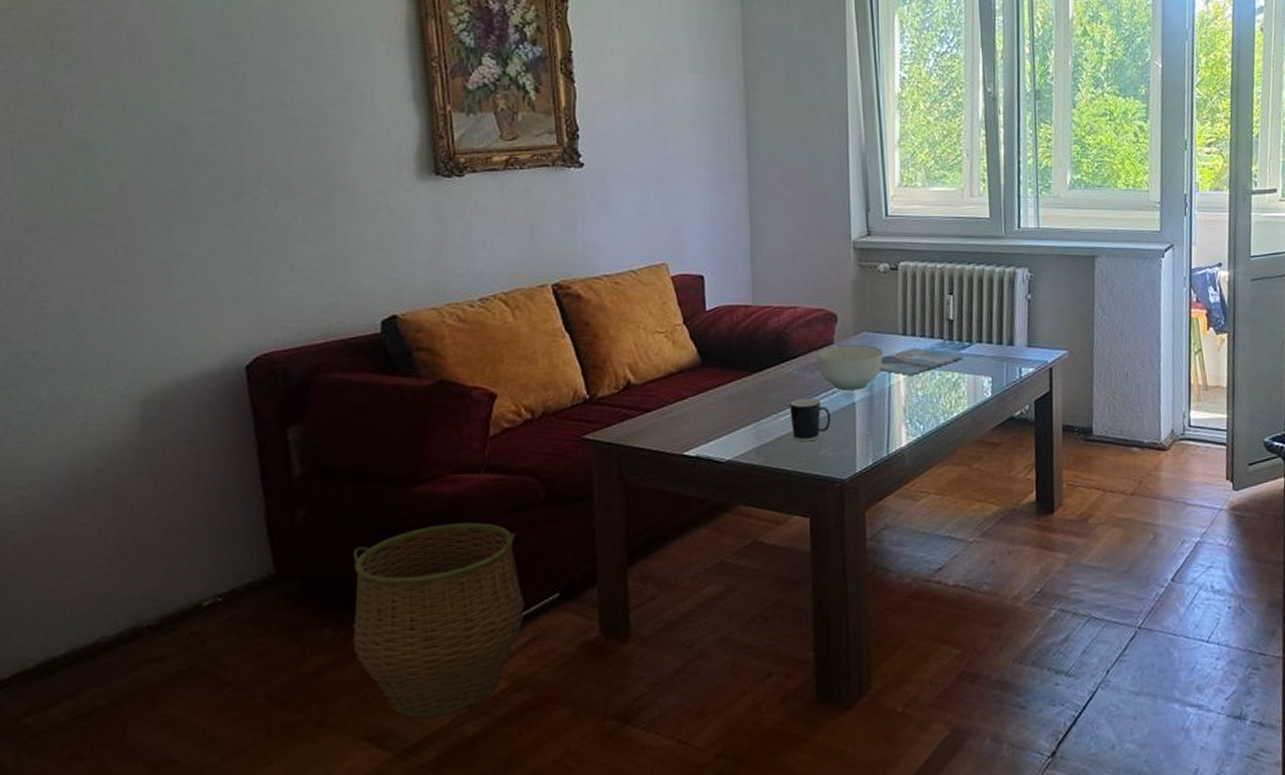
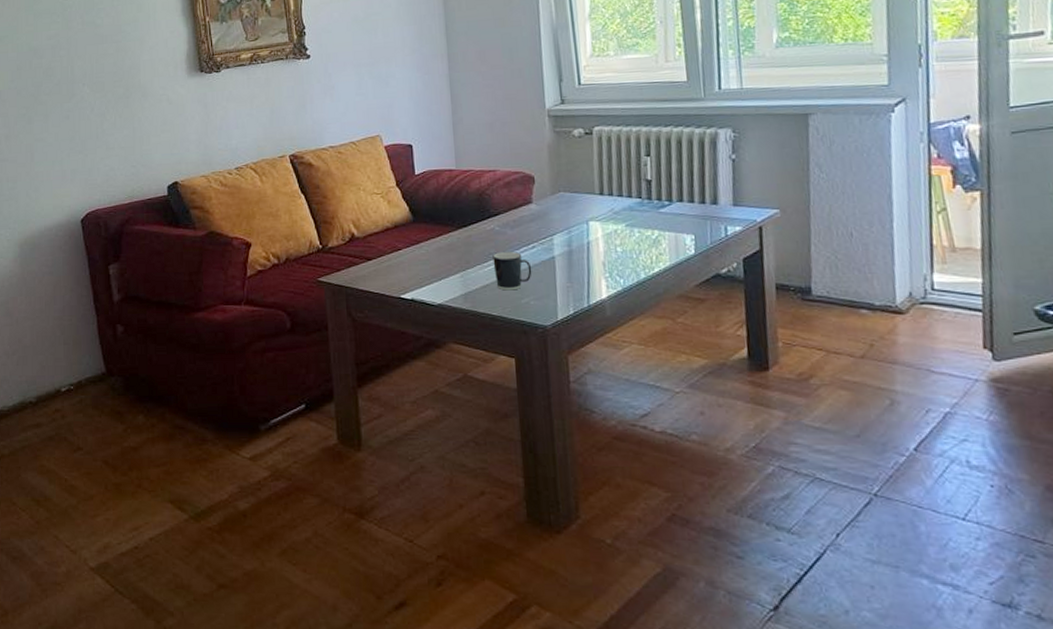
basket: present [352,522,524,718] -> none [156,343,278,491]
bowl: present [816,344,883,391] -> none [516,203,581,245]
magazine: present [879,347,965,376] -> none [577,206,665,233]

